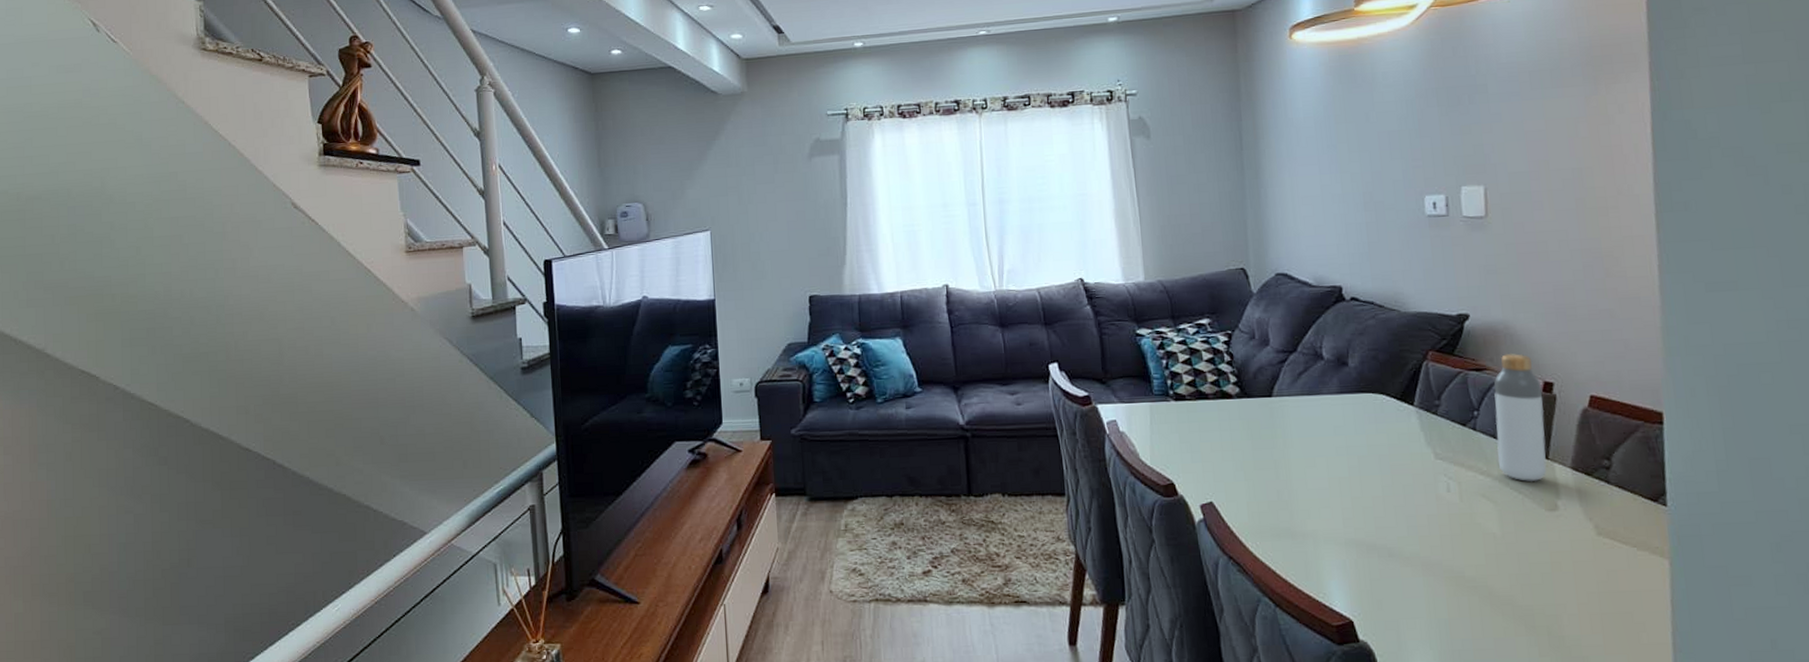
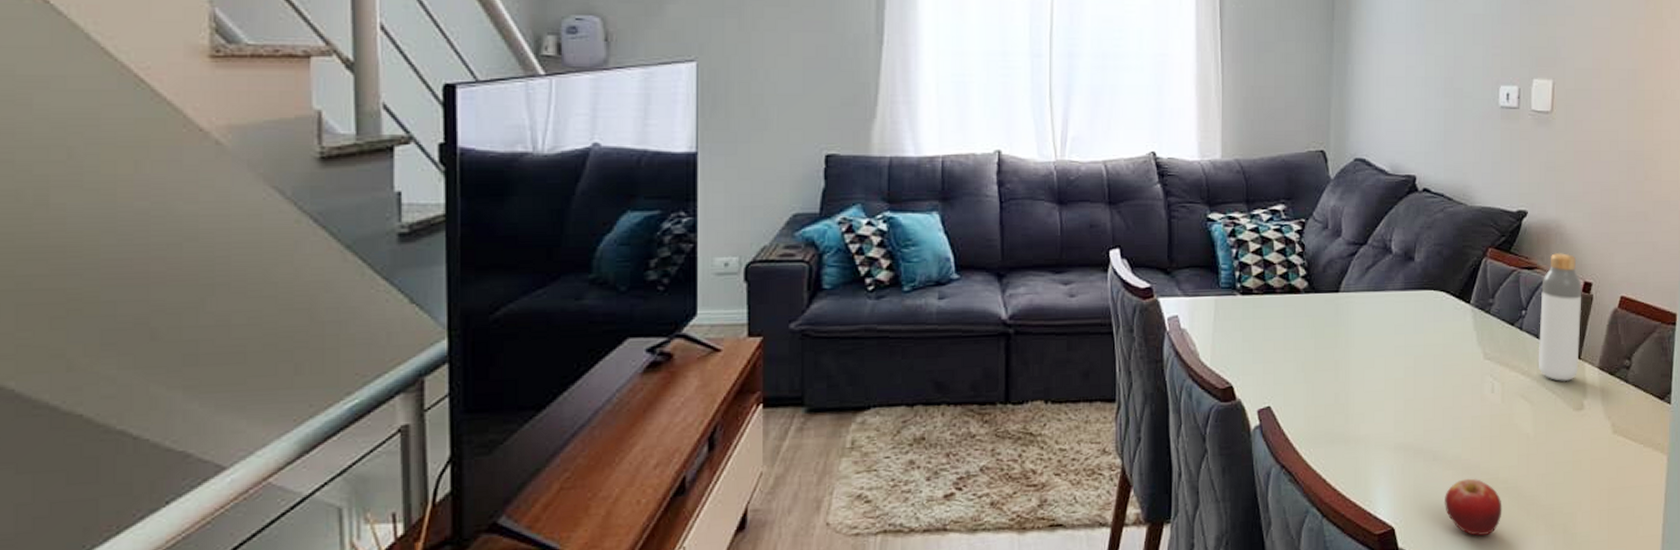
fruit: none [1404,575,1473,633] -> present [1443,478,1502,536]

